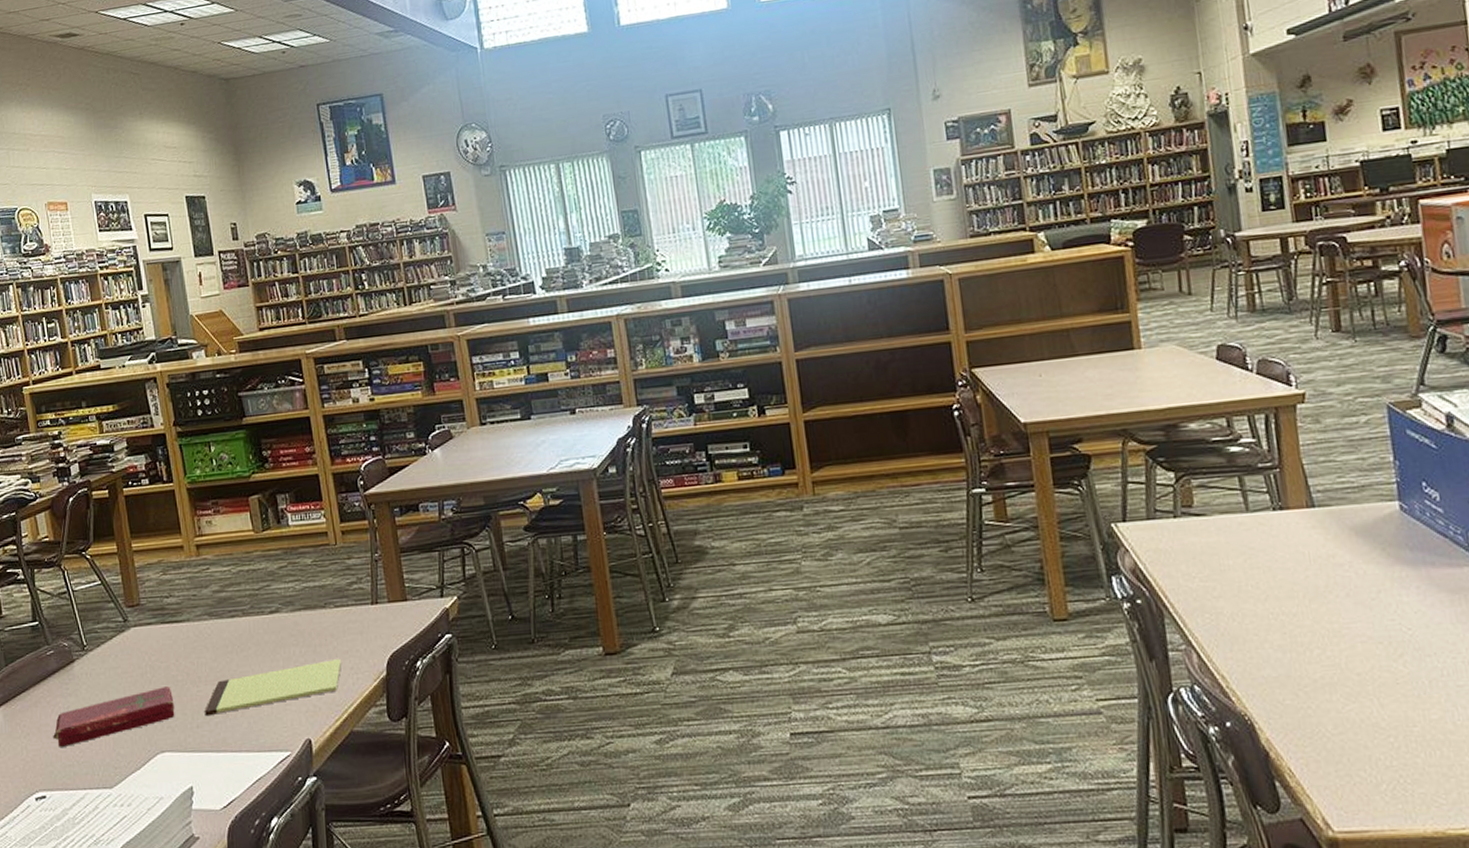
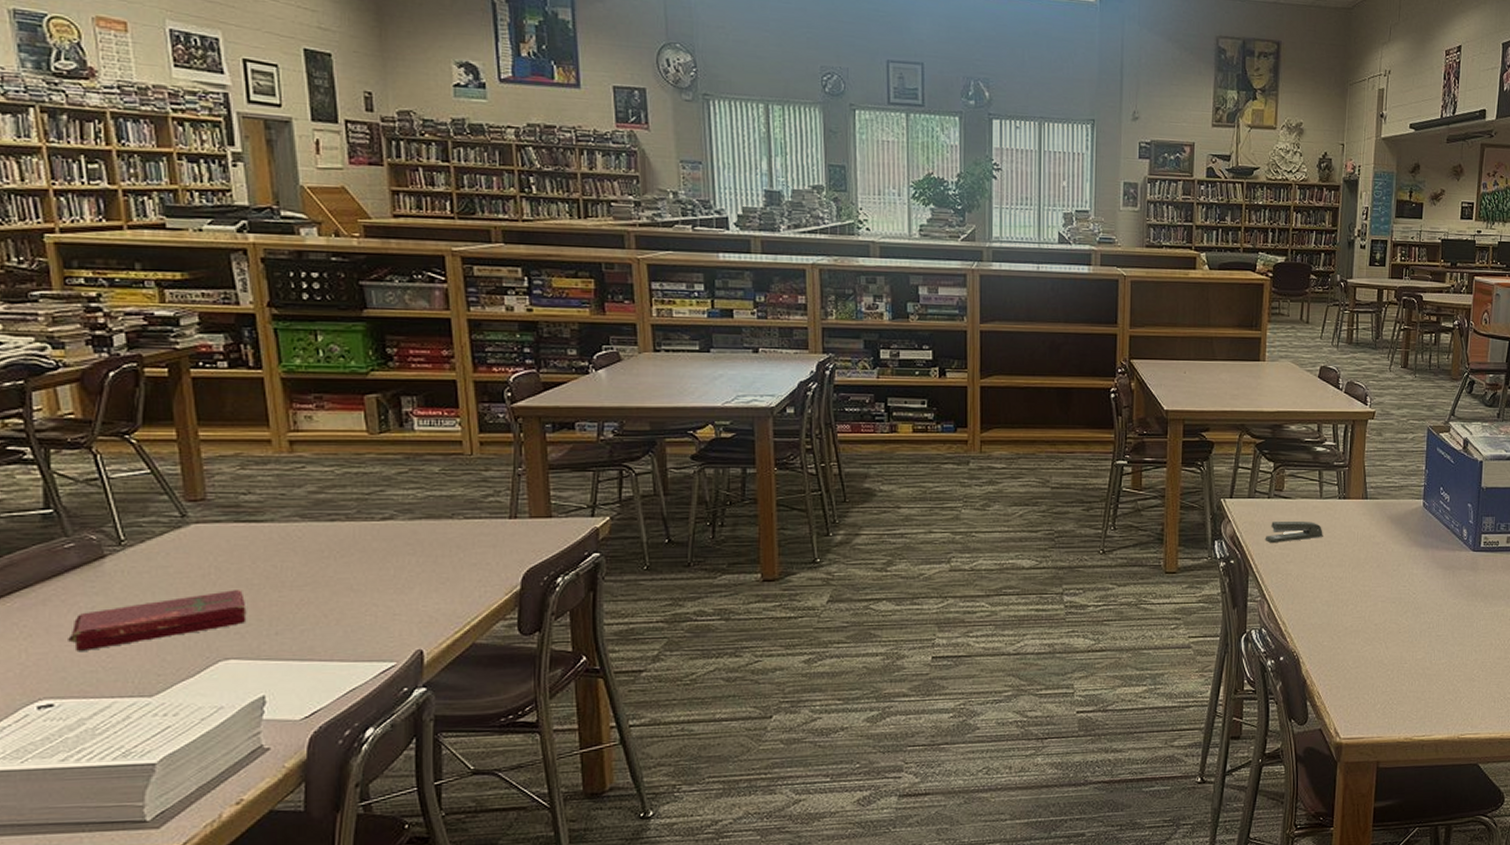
notepad: present [204,659,342,717] -> none [287,571,468,624]
stapler: none [1178,543,1259,575] -> present [1265,522,1323,544]

